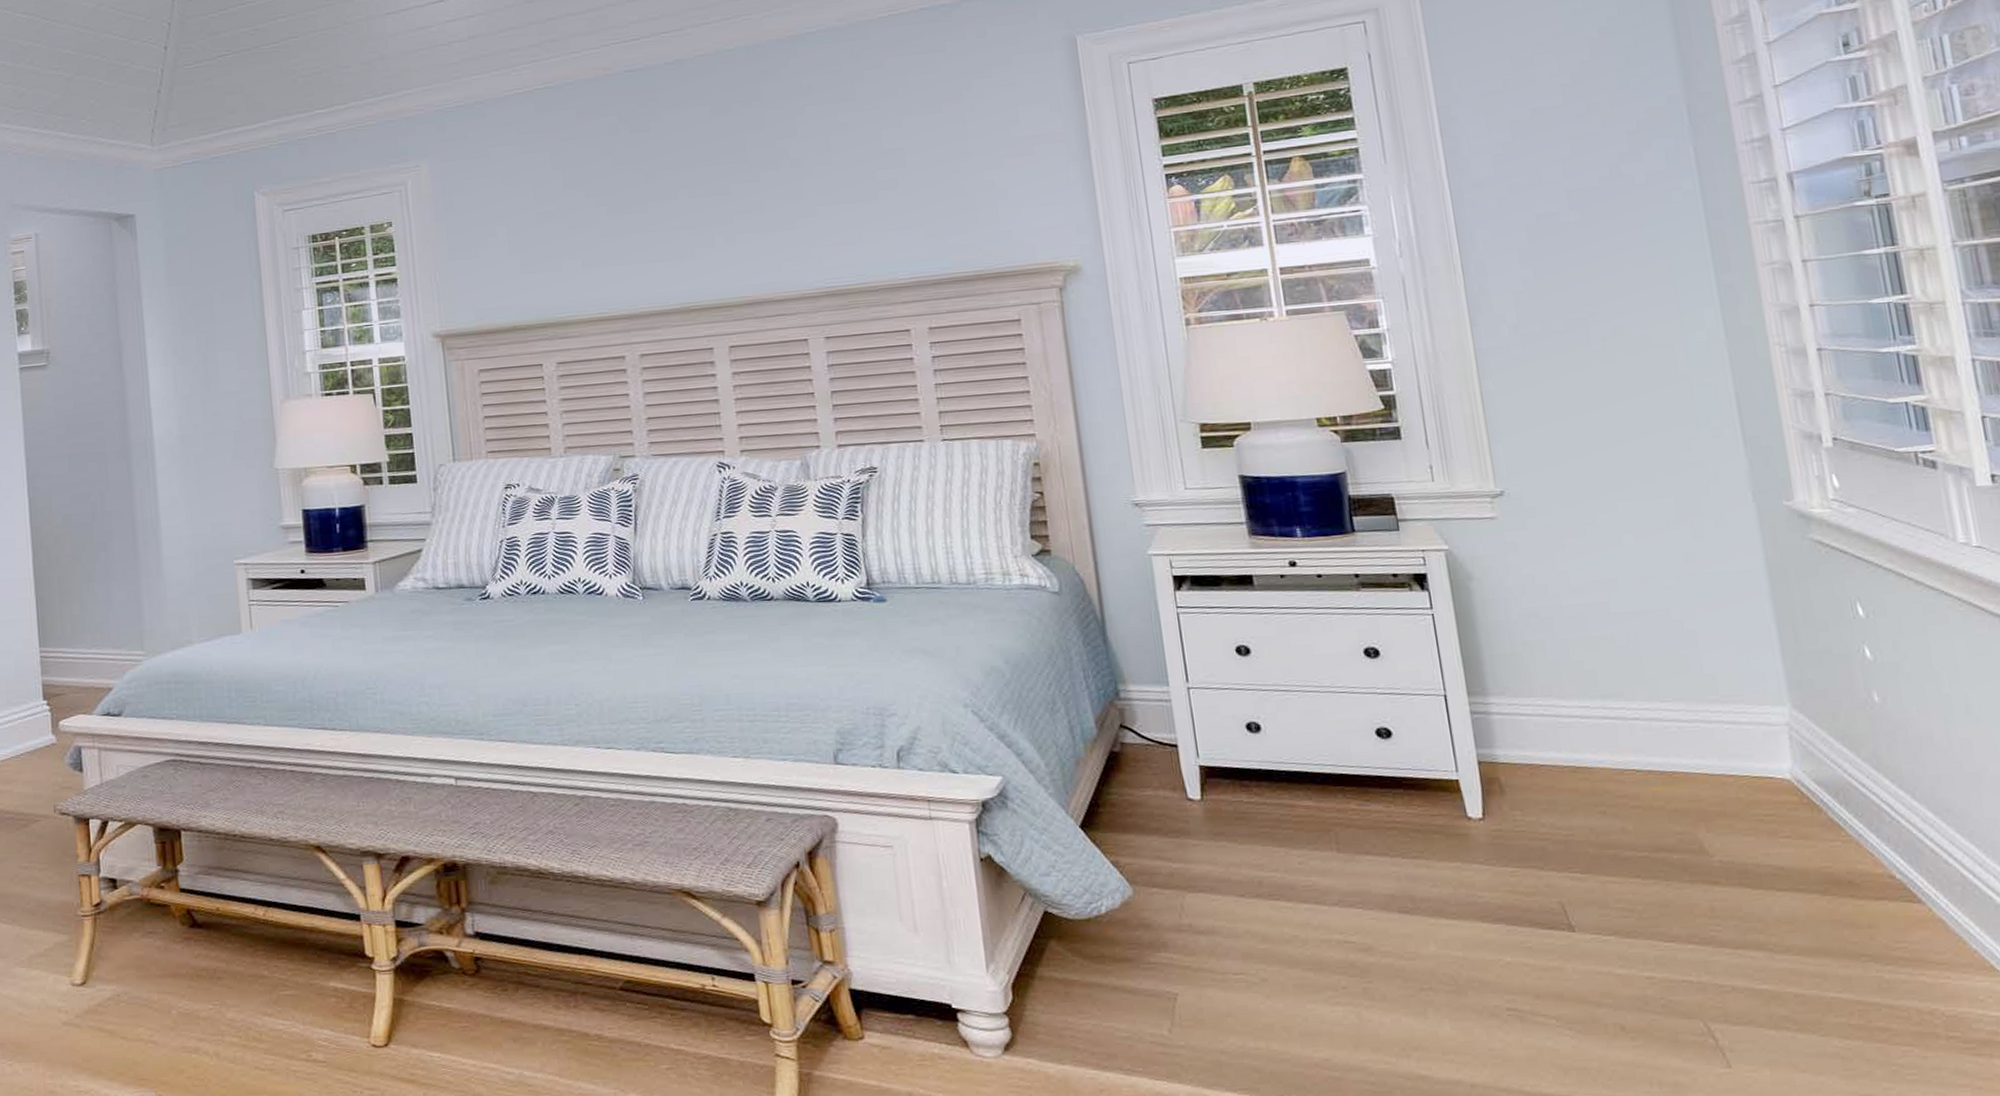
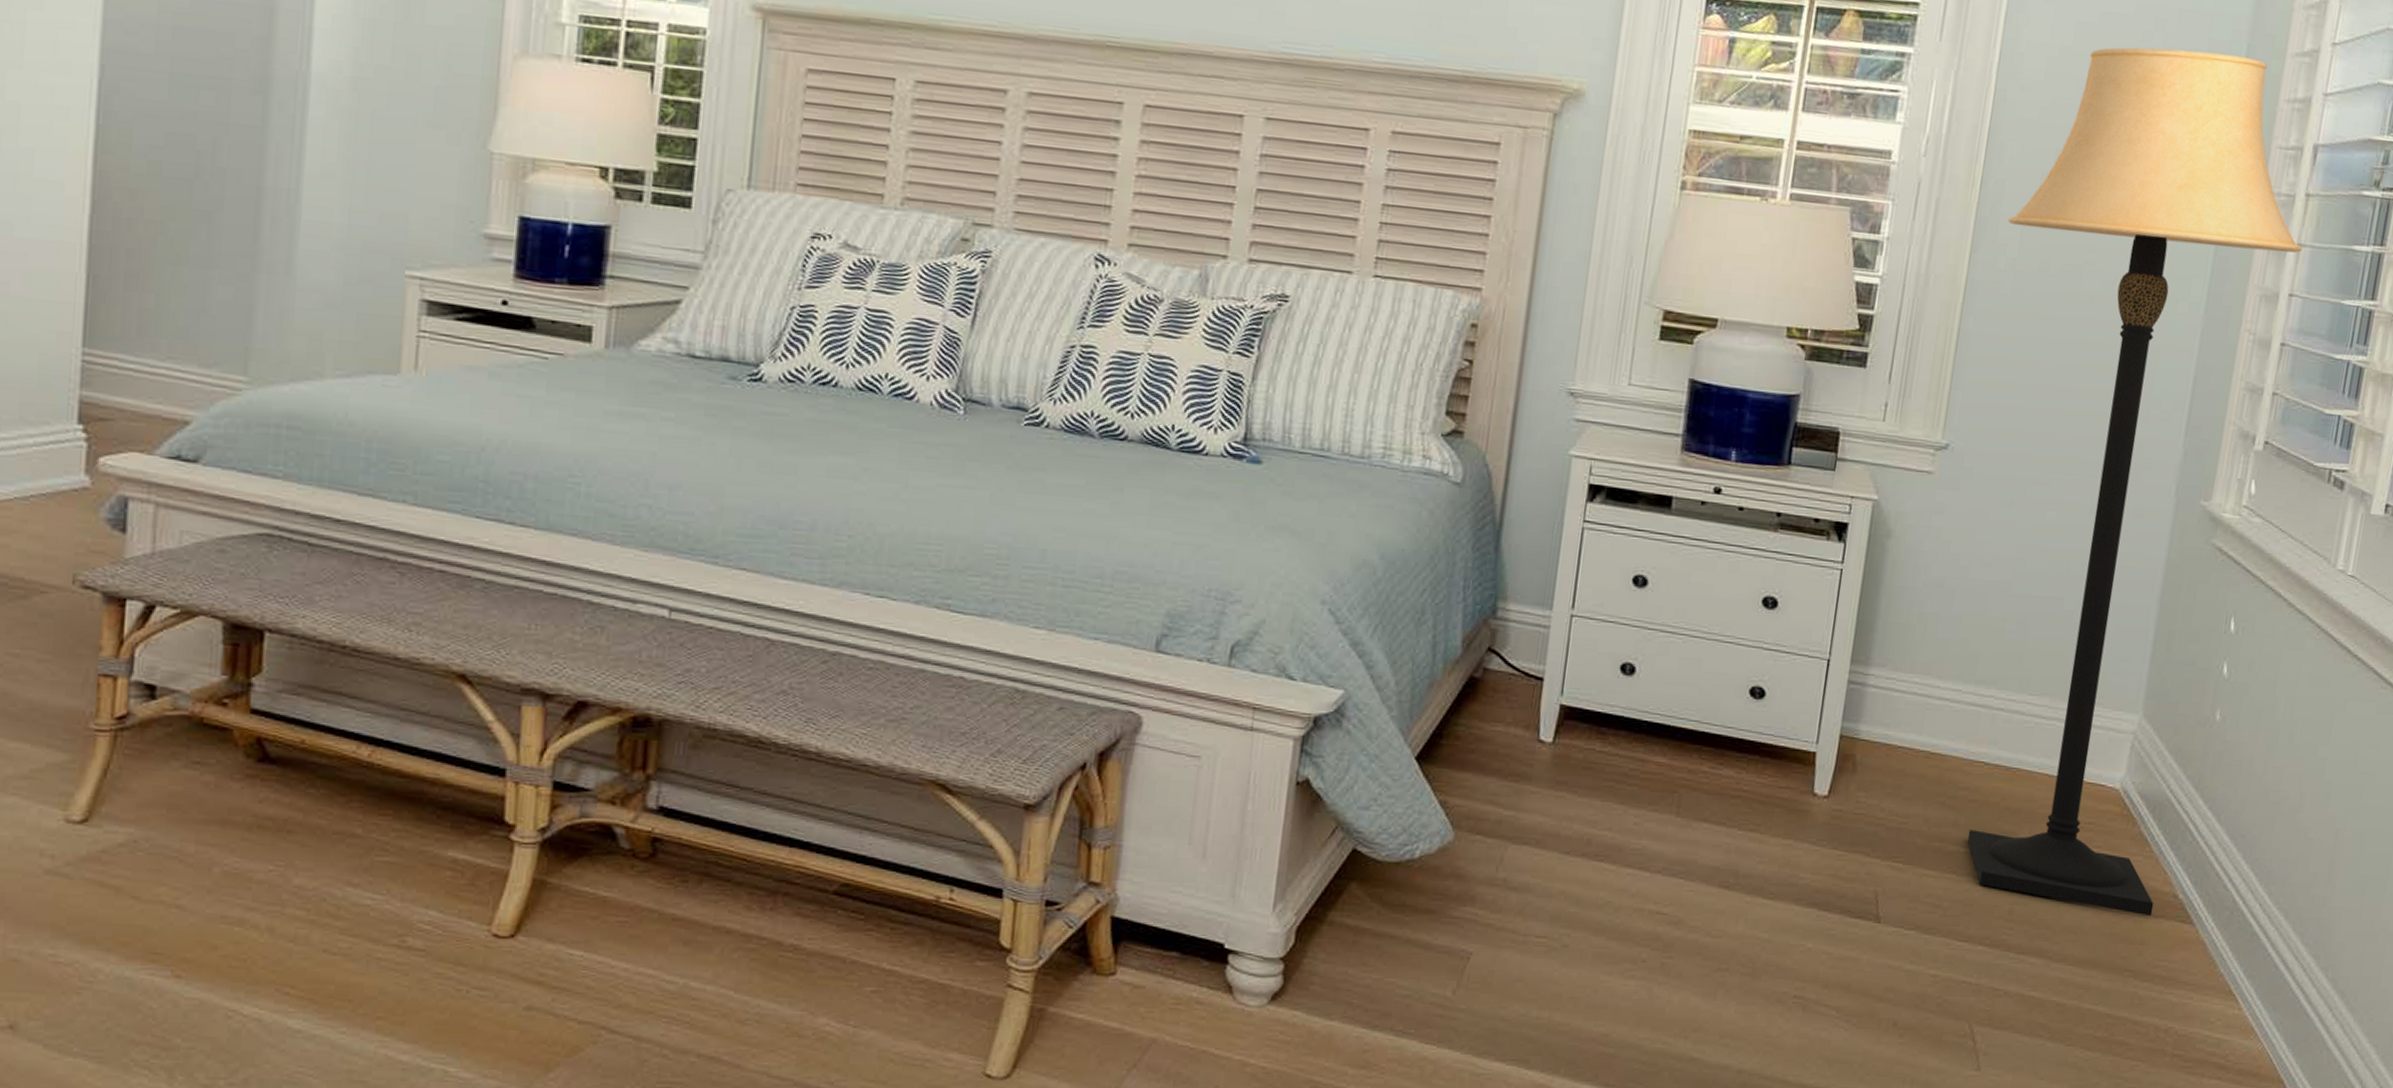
lamp: none [1499,114,1872,900] -> present [1967,47,2303,917]

